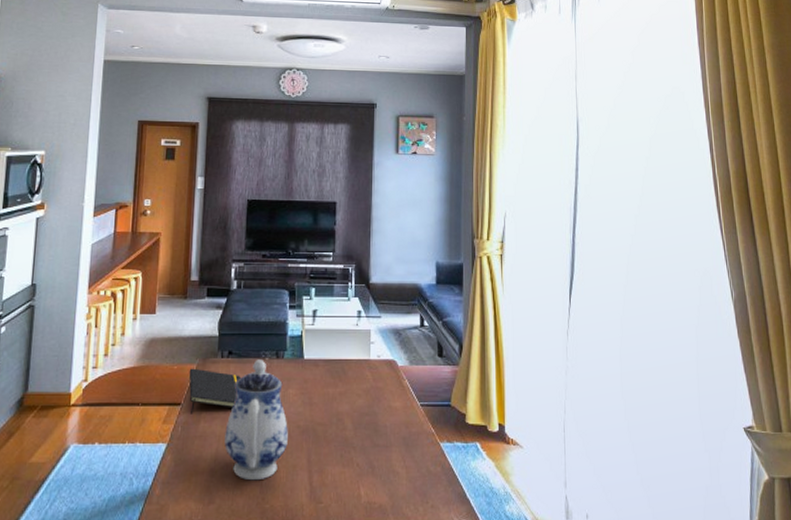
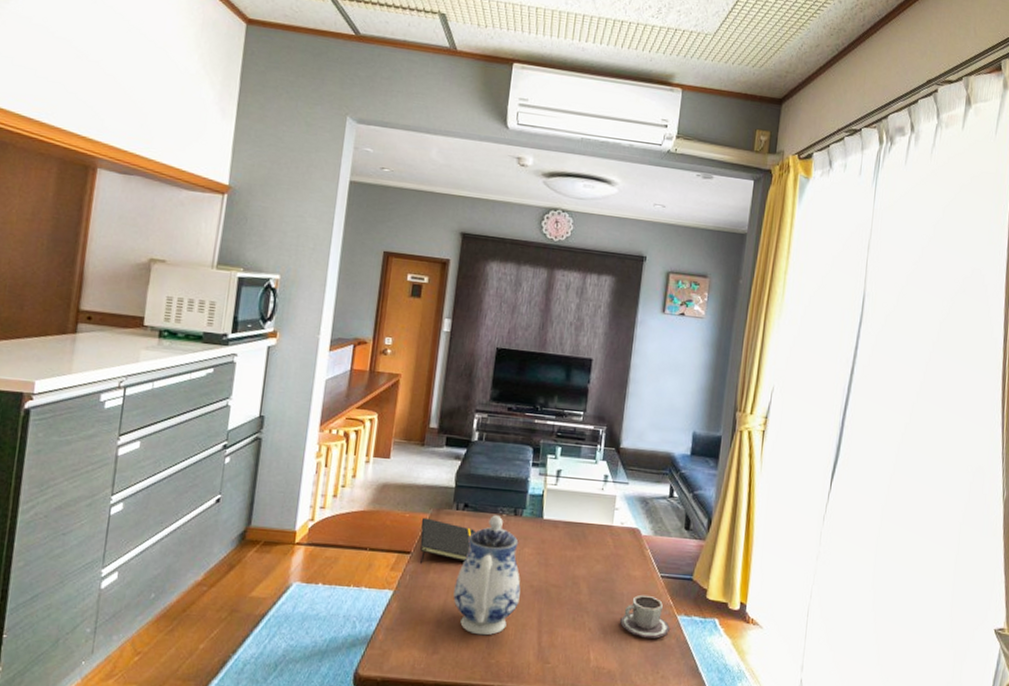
cup: none [386,425,435,468] -> present [620,594,671,639]

